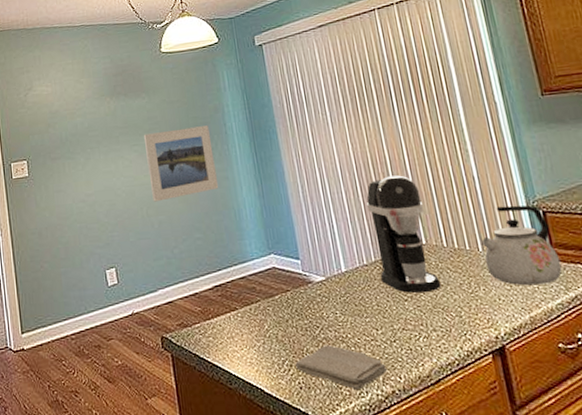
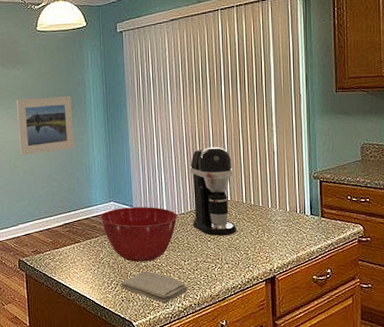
mixing bowl: none [258,258,360,334] -> present [100,207,178,262]
kettle: present [481,205,563,286] -> none [271,175,326,234]

